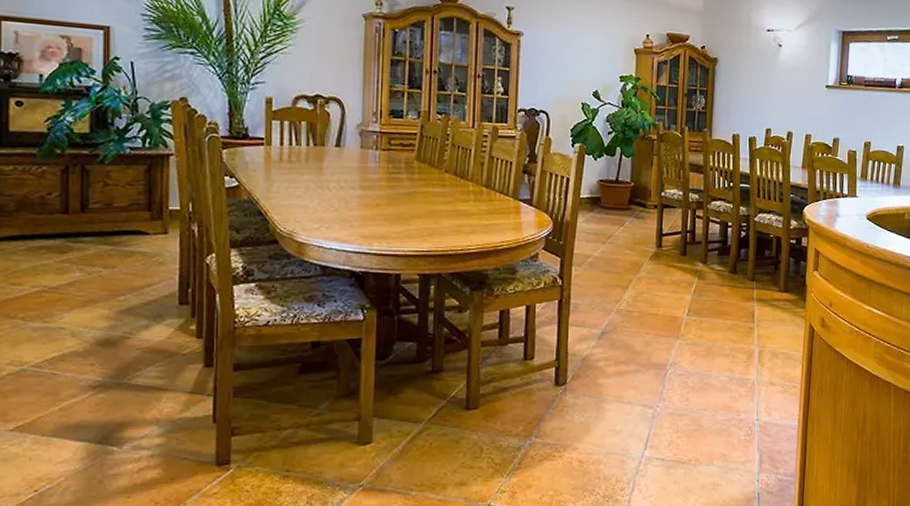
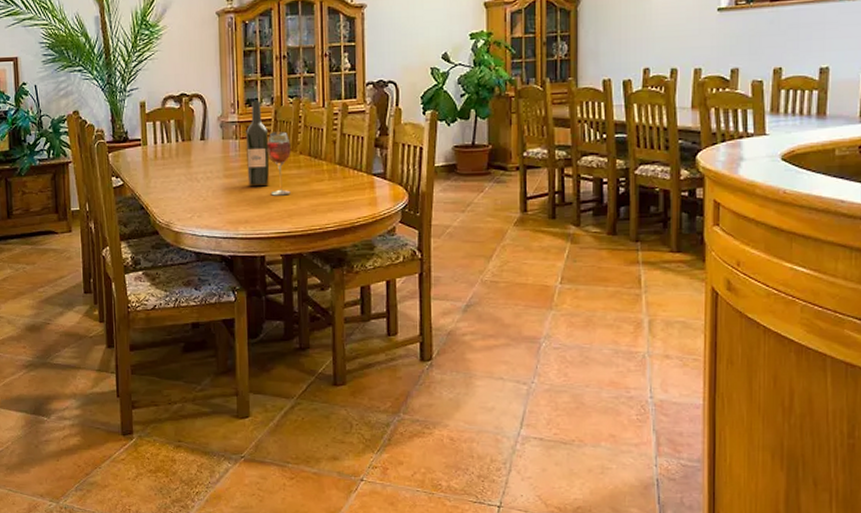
wine bottle: none [386,113,413,202] -> present [246,101,270,187]
wineglass: none [409,147,436,213] -> present [266,131,291,196]

